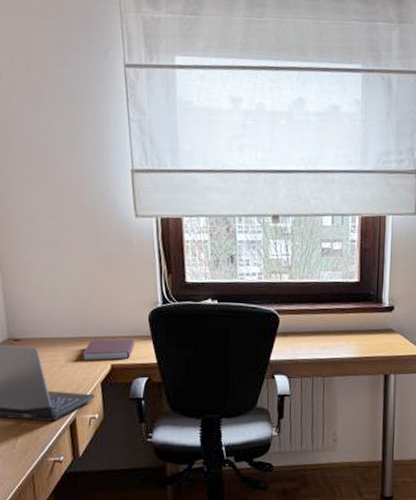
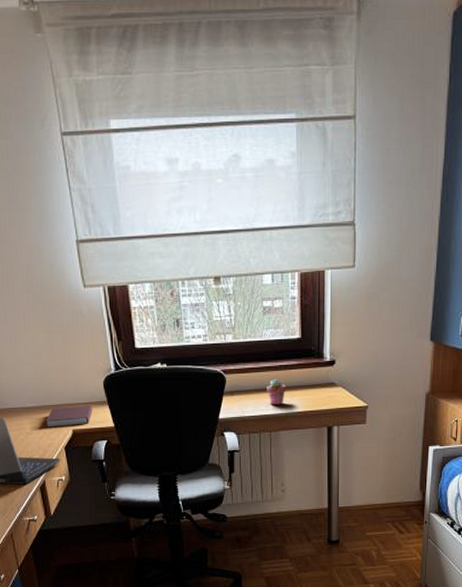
potted succulent: none [322,322,342,350] -> present [267,379,286,406]

